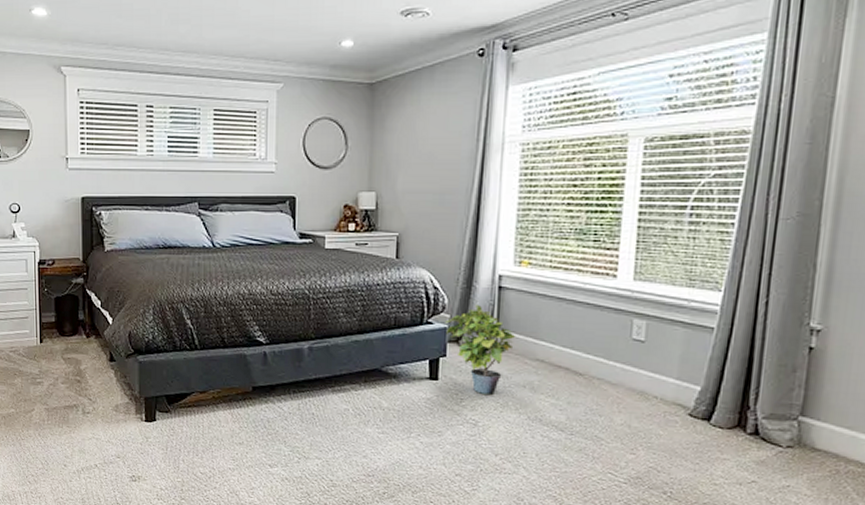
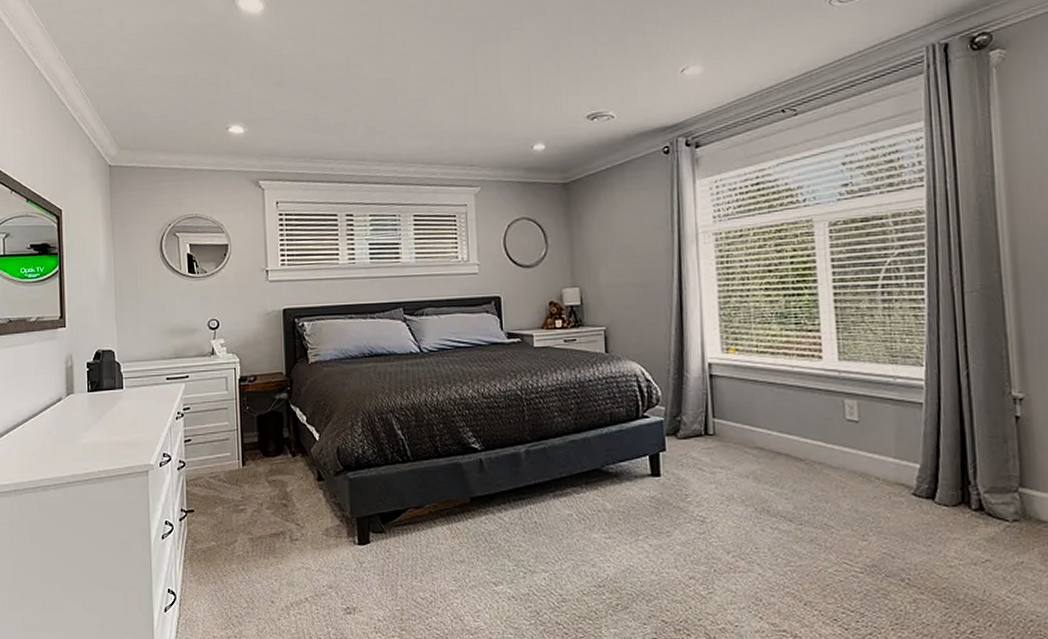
potted plant: present [445,305,516,394] -> none [661,395,733,488]

